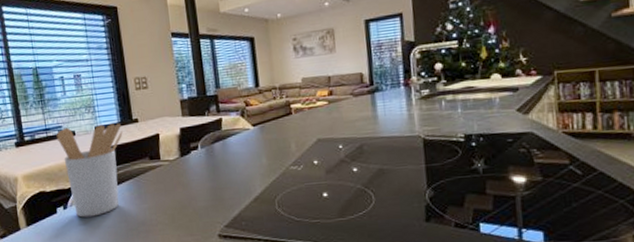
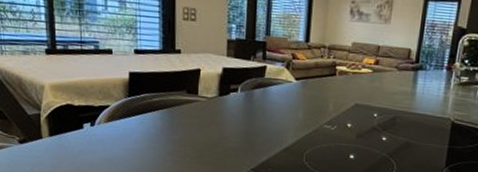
utensil holder: present [56,123,123,218] -> none [91,44,163,139]

